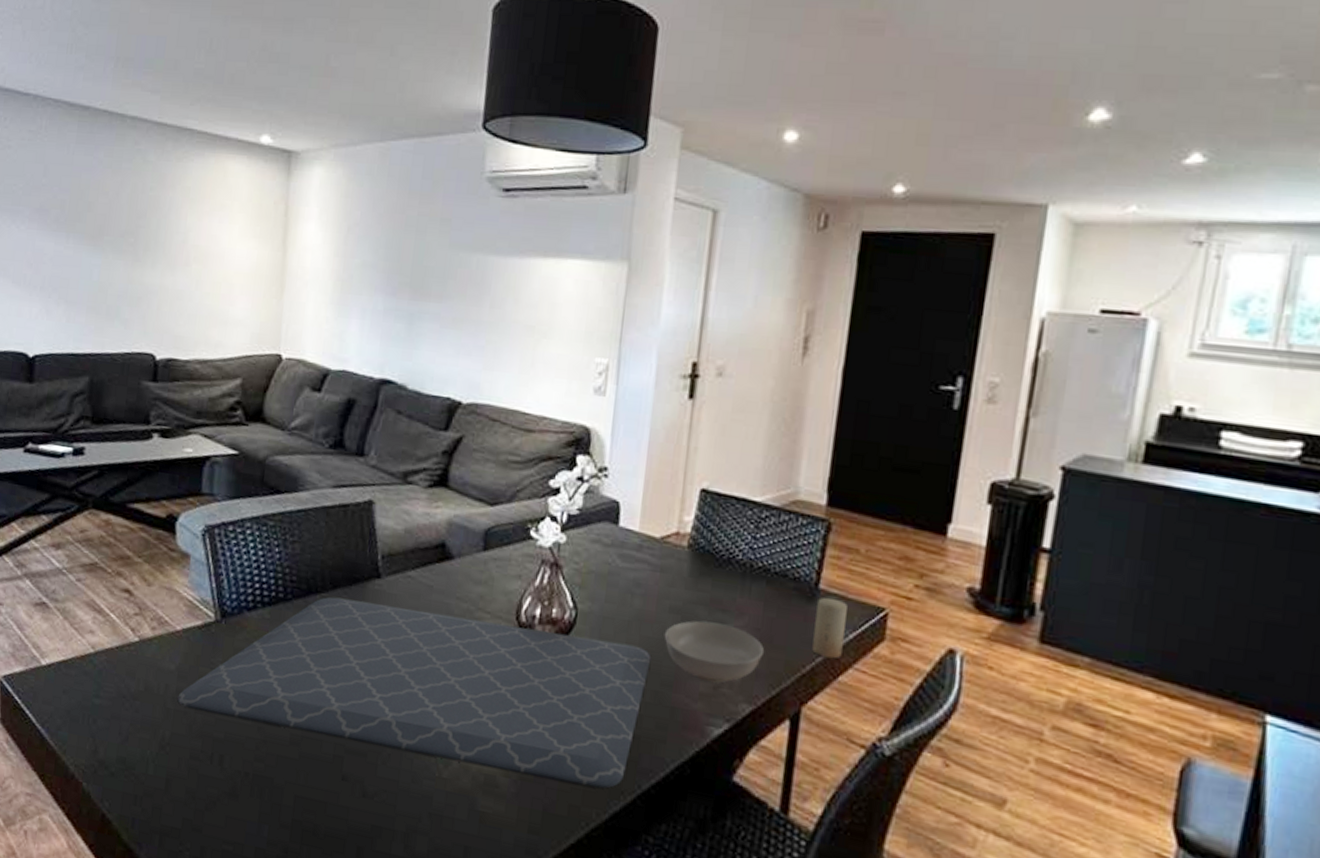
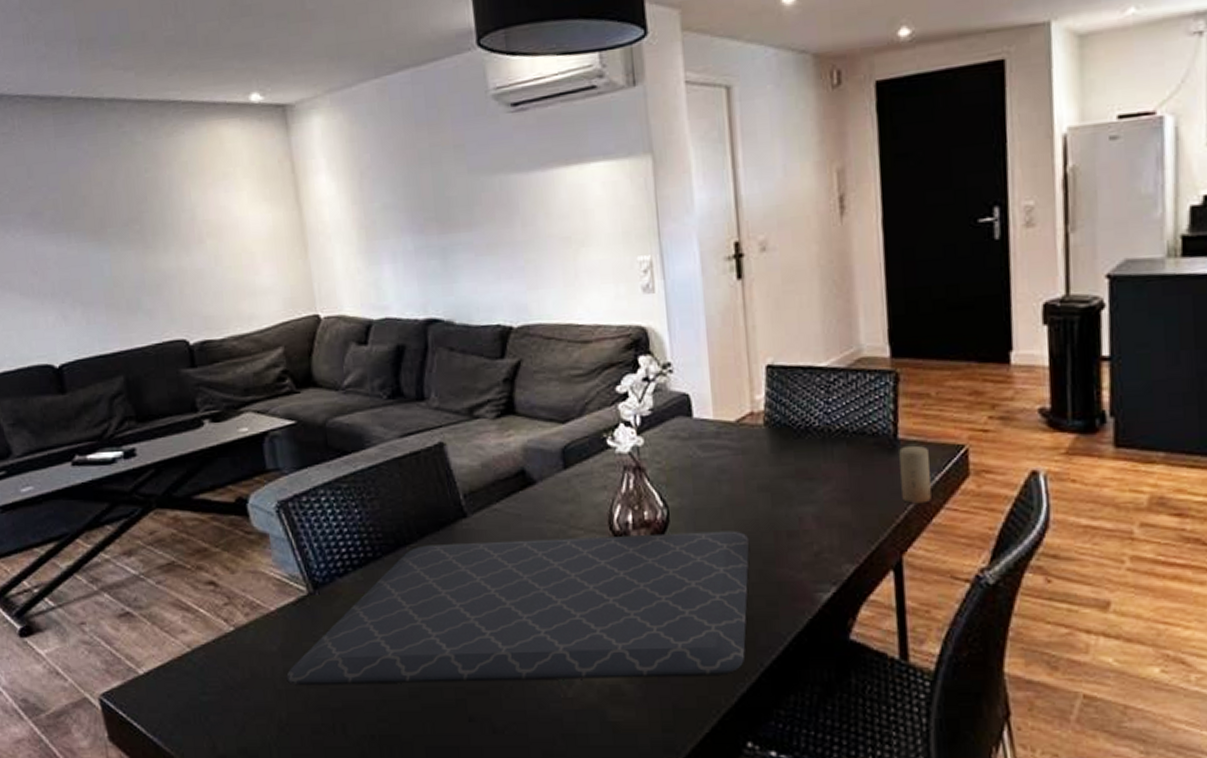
bowl: present [664,620,765,683] -> none [757,492,858,550]

